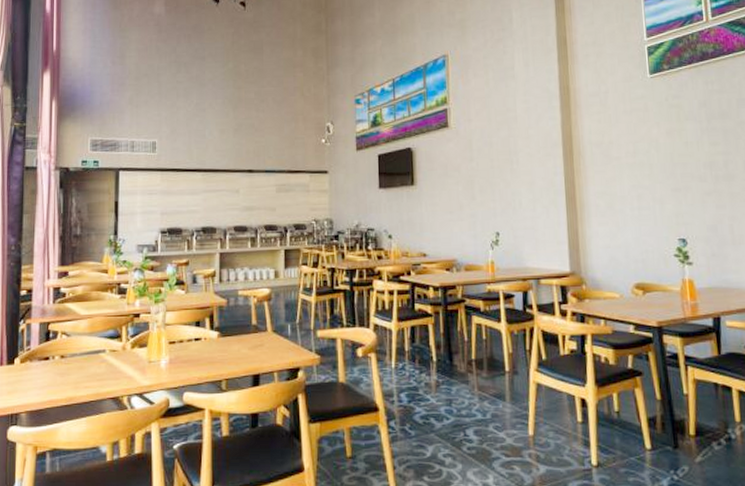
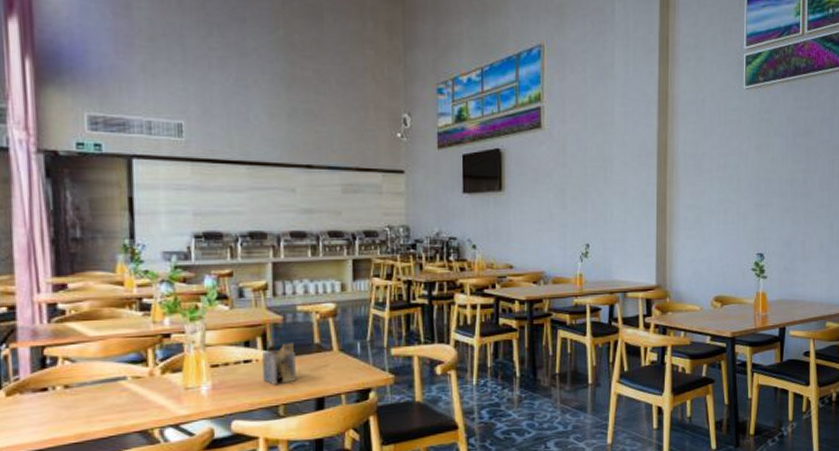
napkin holder: none [210,323,237,362] -> present [262,342,296,385]

